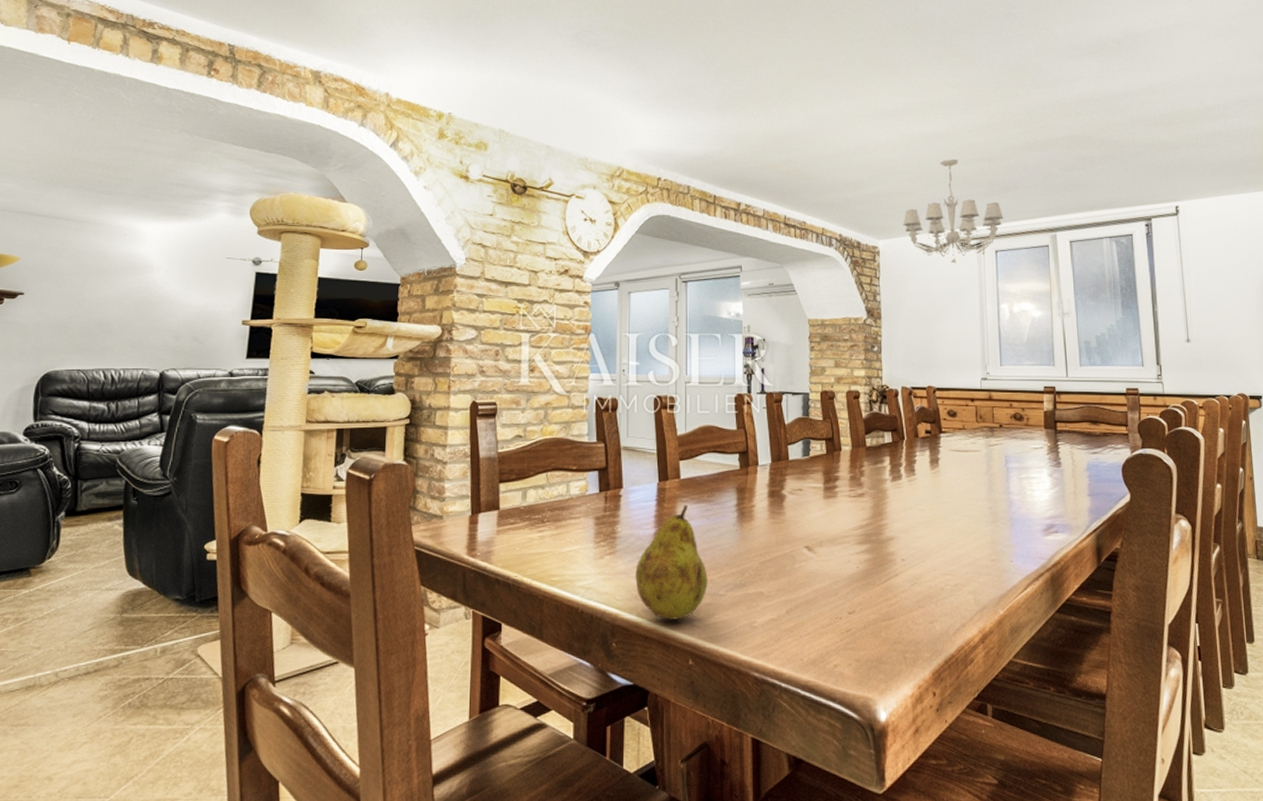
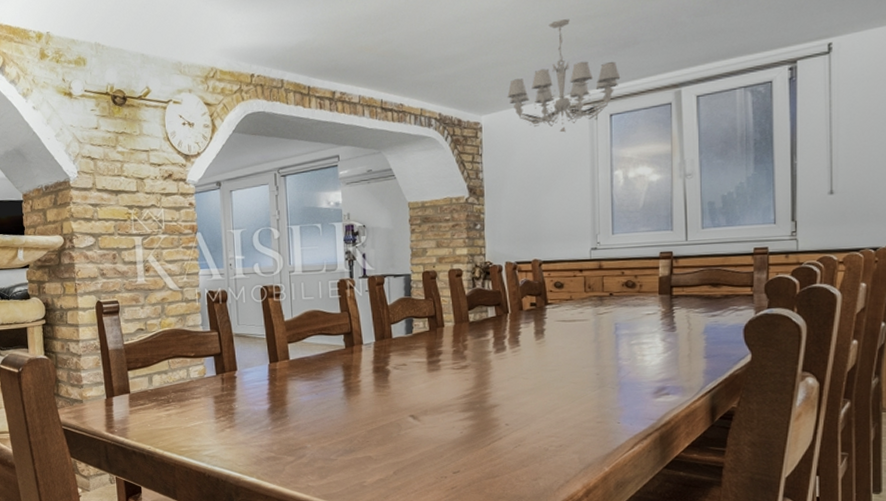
fruit: present [635,504,708,620] -> none [253,382,320,481]

